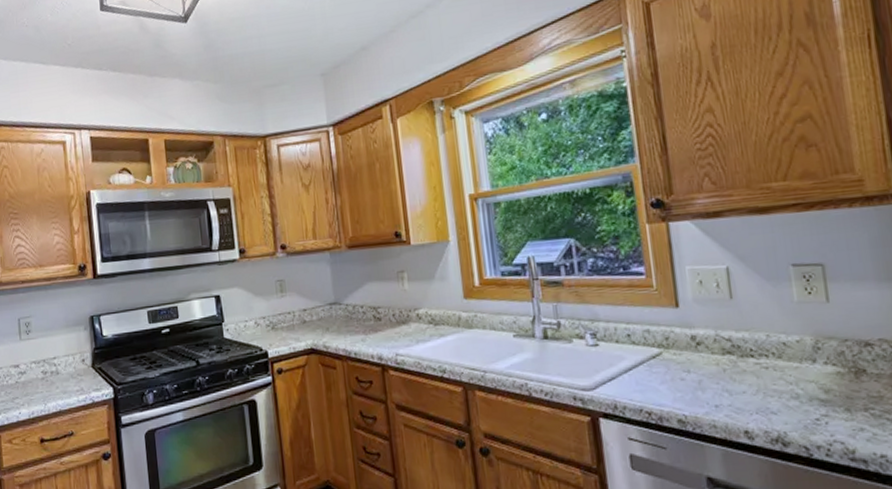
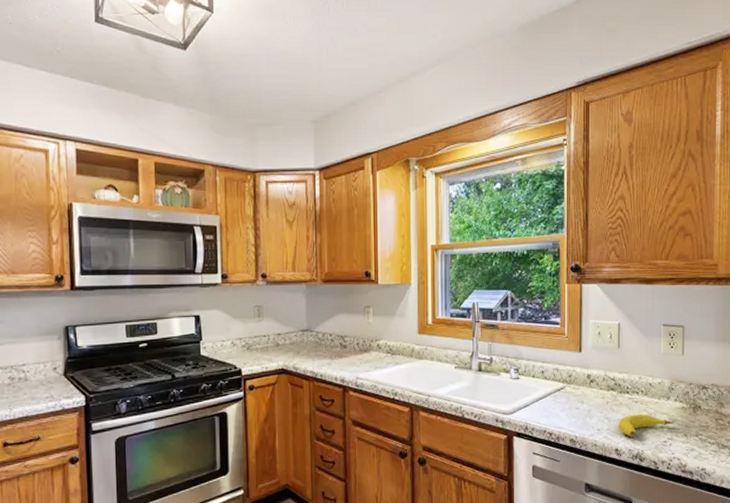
fruit: none [743,383,827,415] -> present [618,414,673,438]

